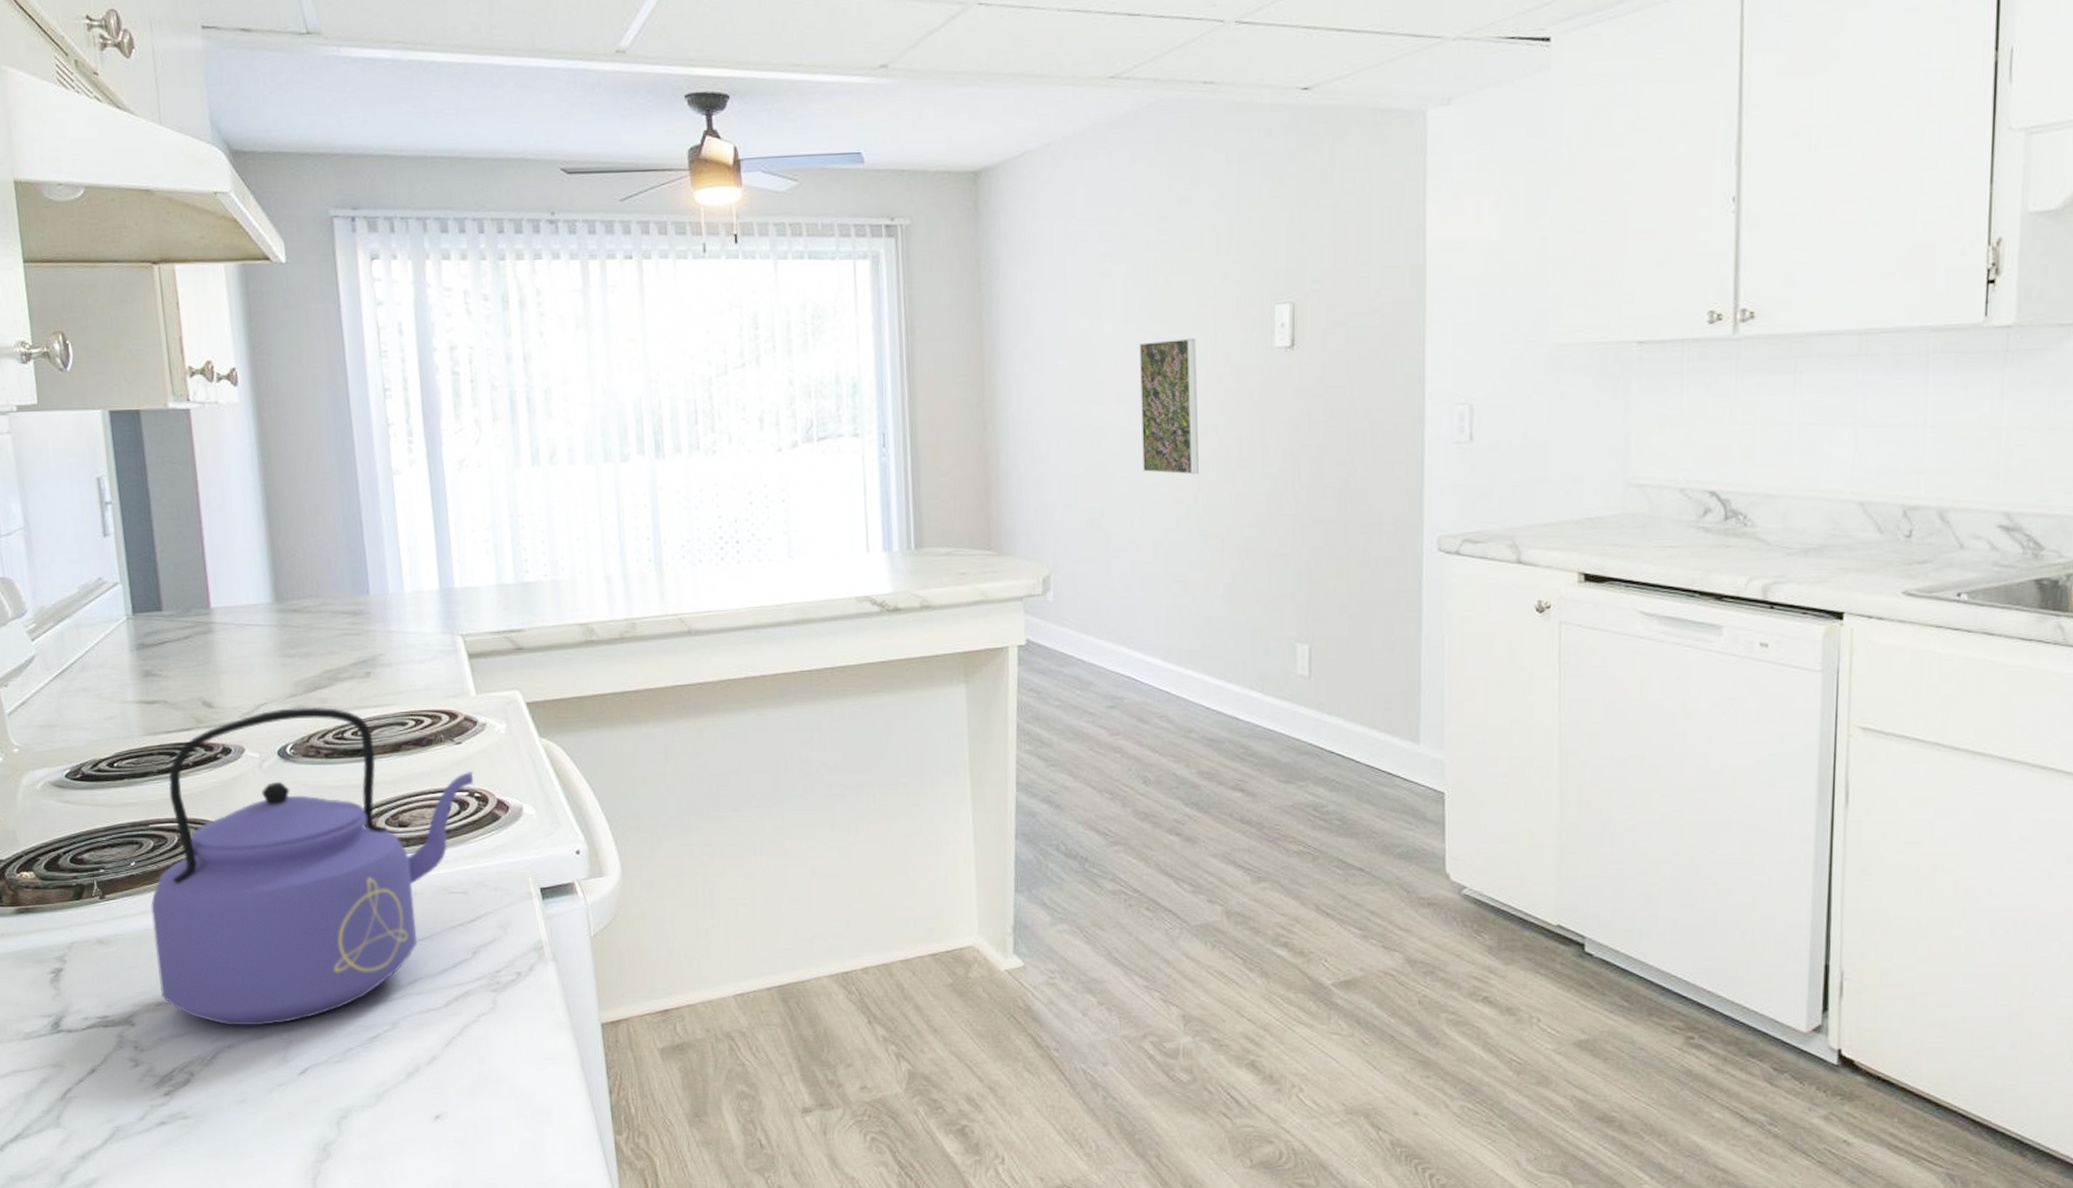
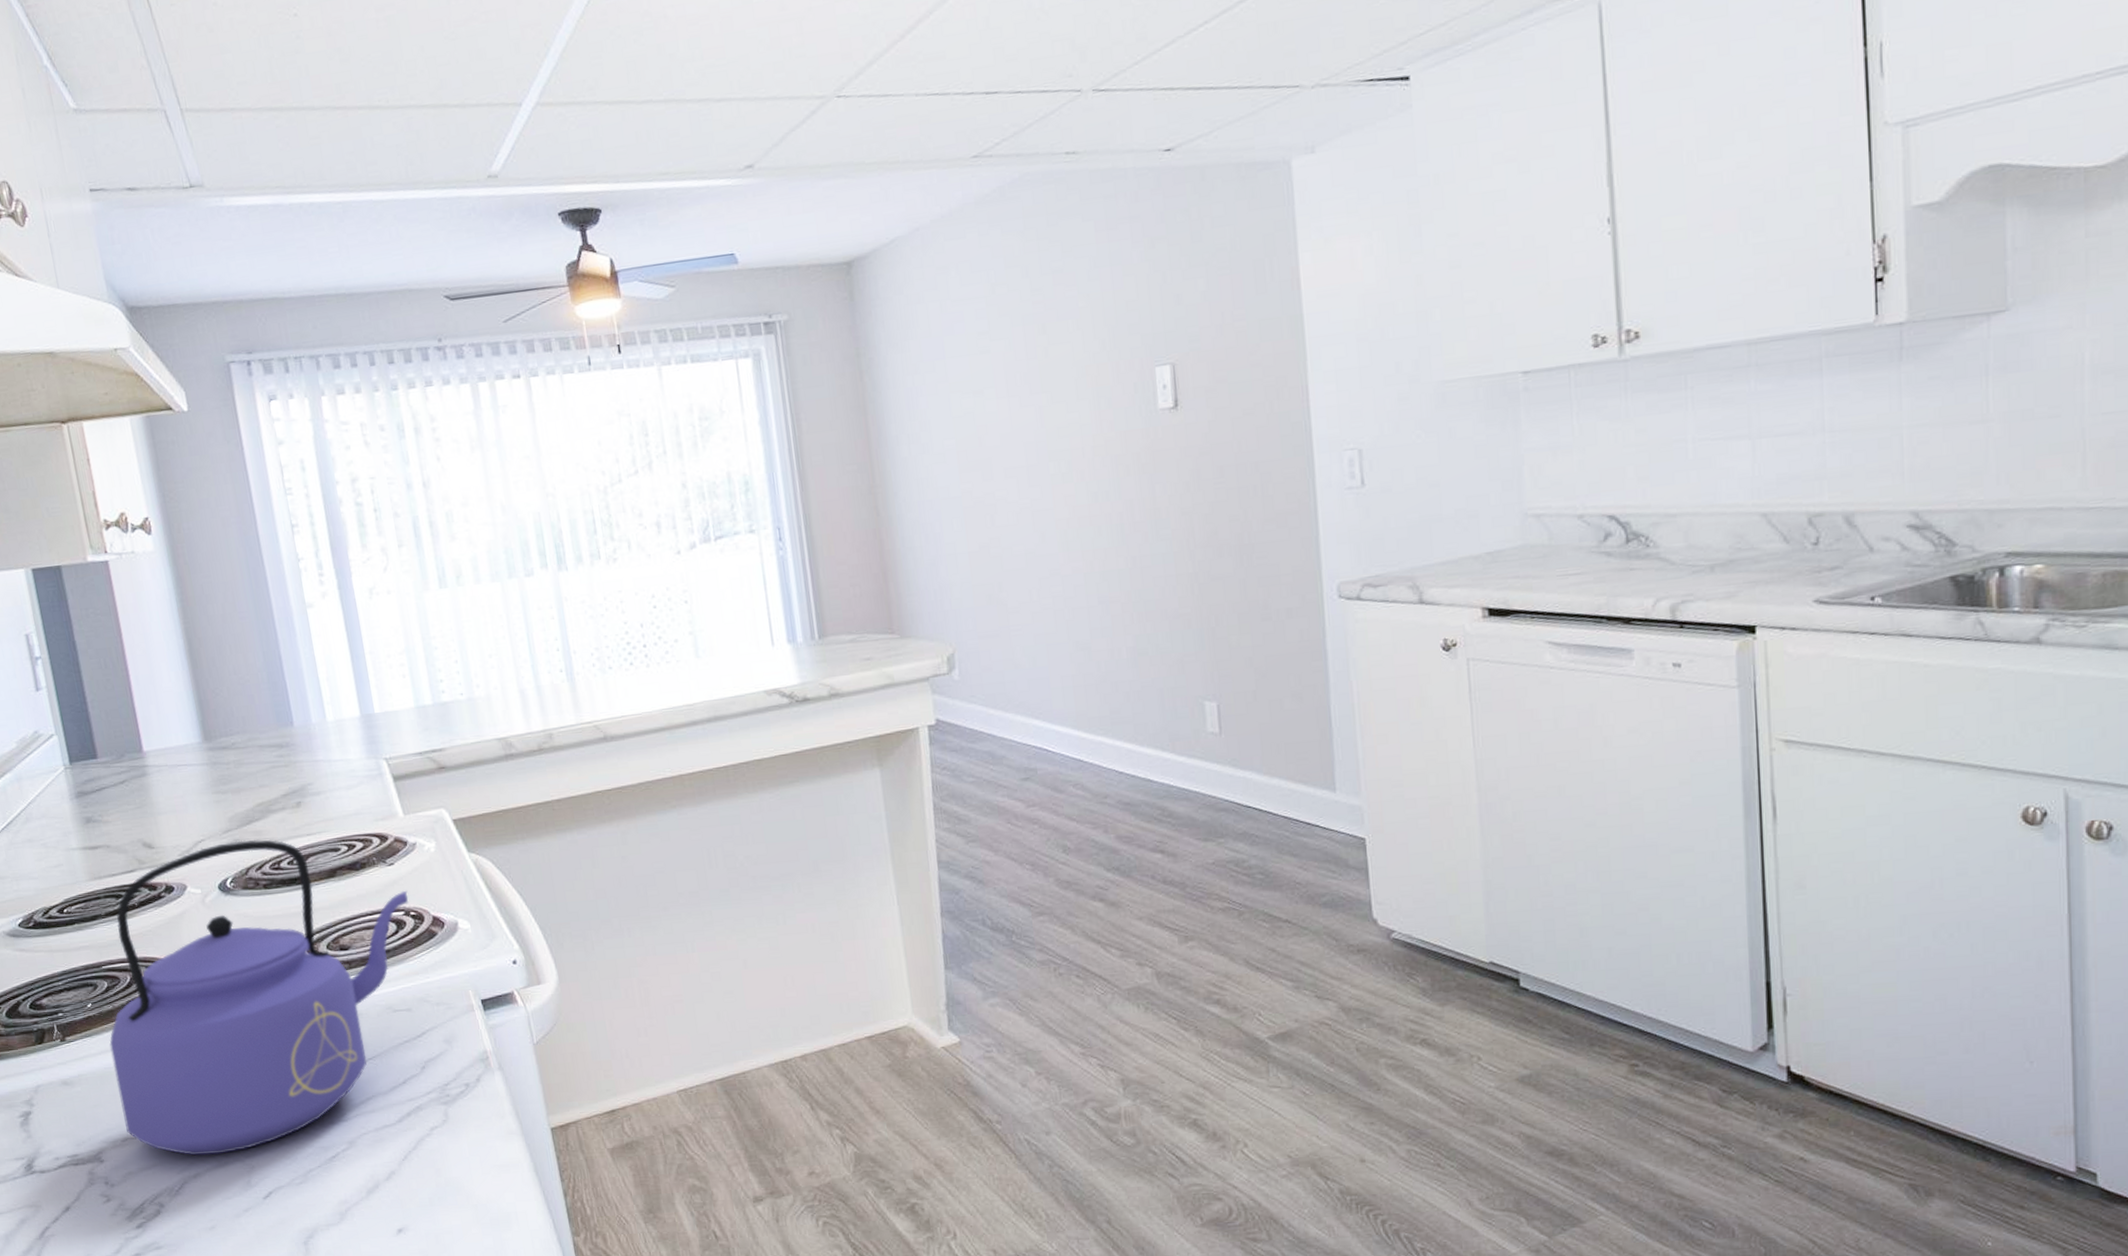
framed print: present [1140,338,1199,475] -> none [1024,407,1093,544]

